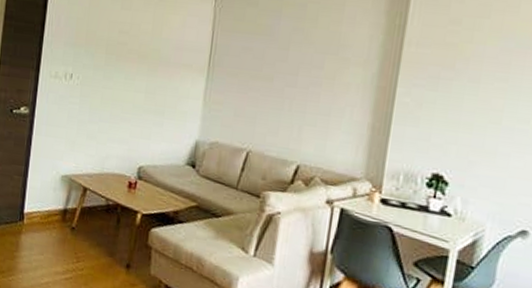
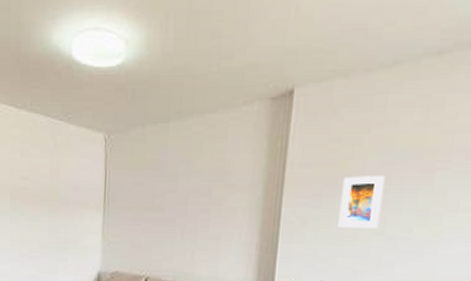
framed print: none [453,61,504,118] -> present [337,176,386,229]

